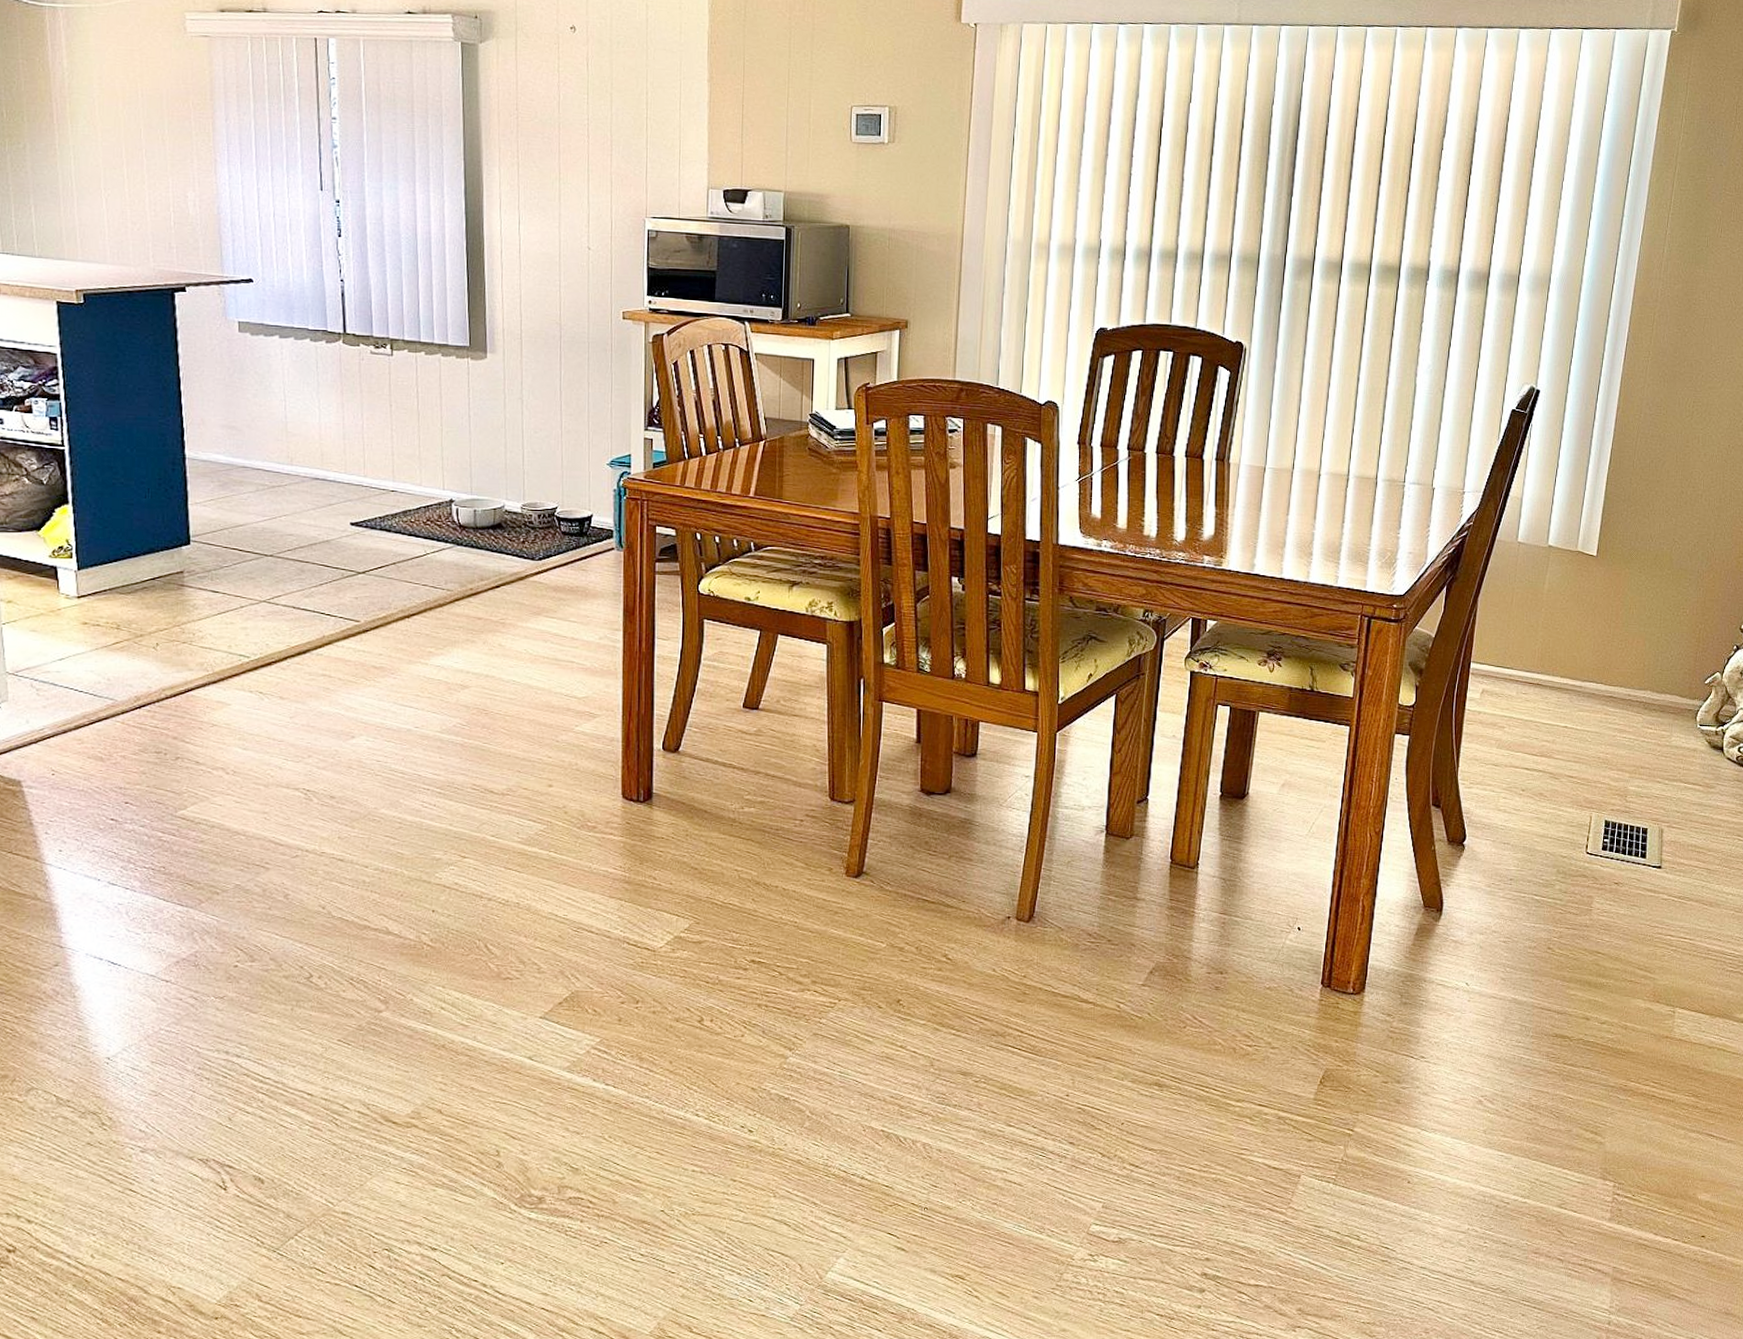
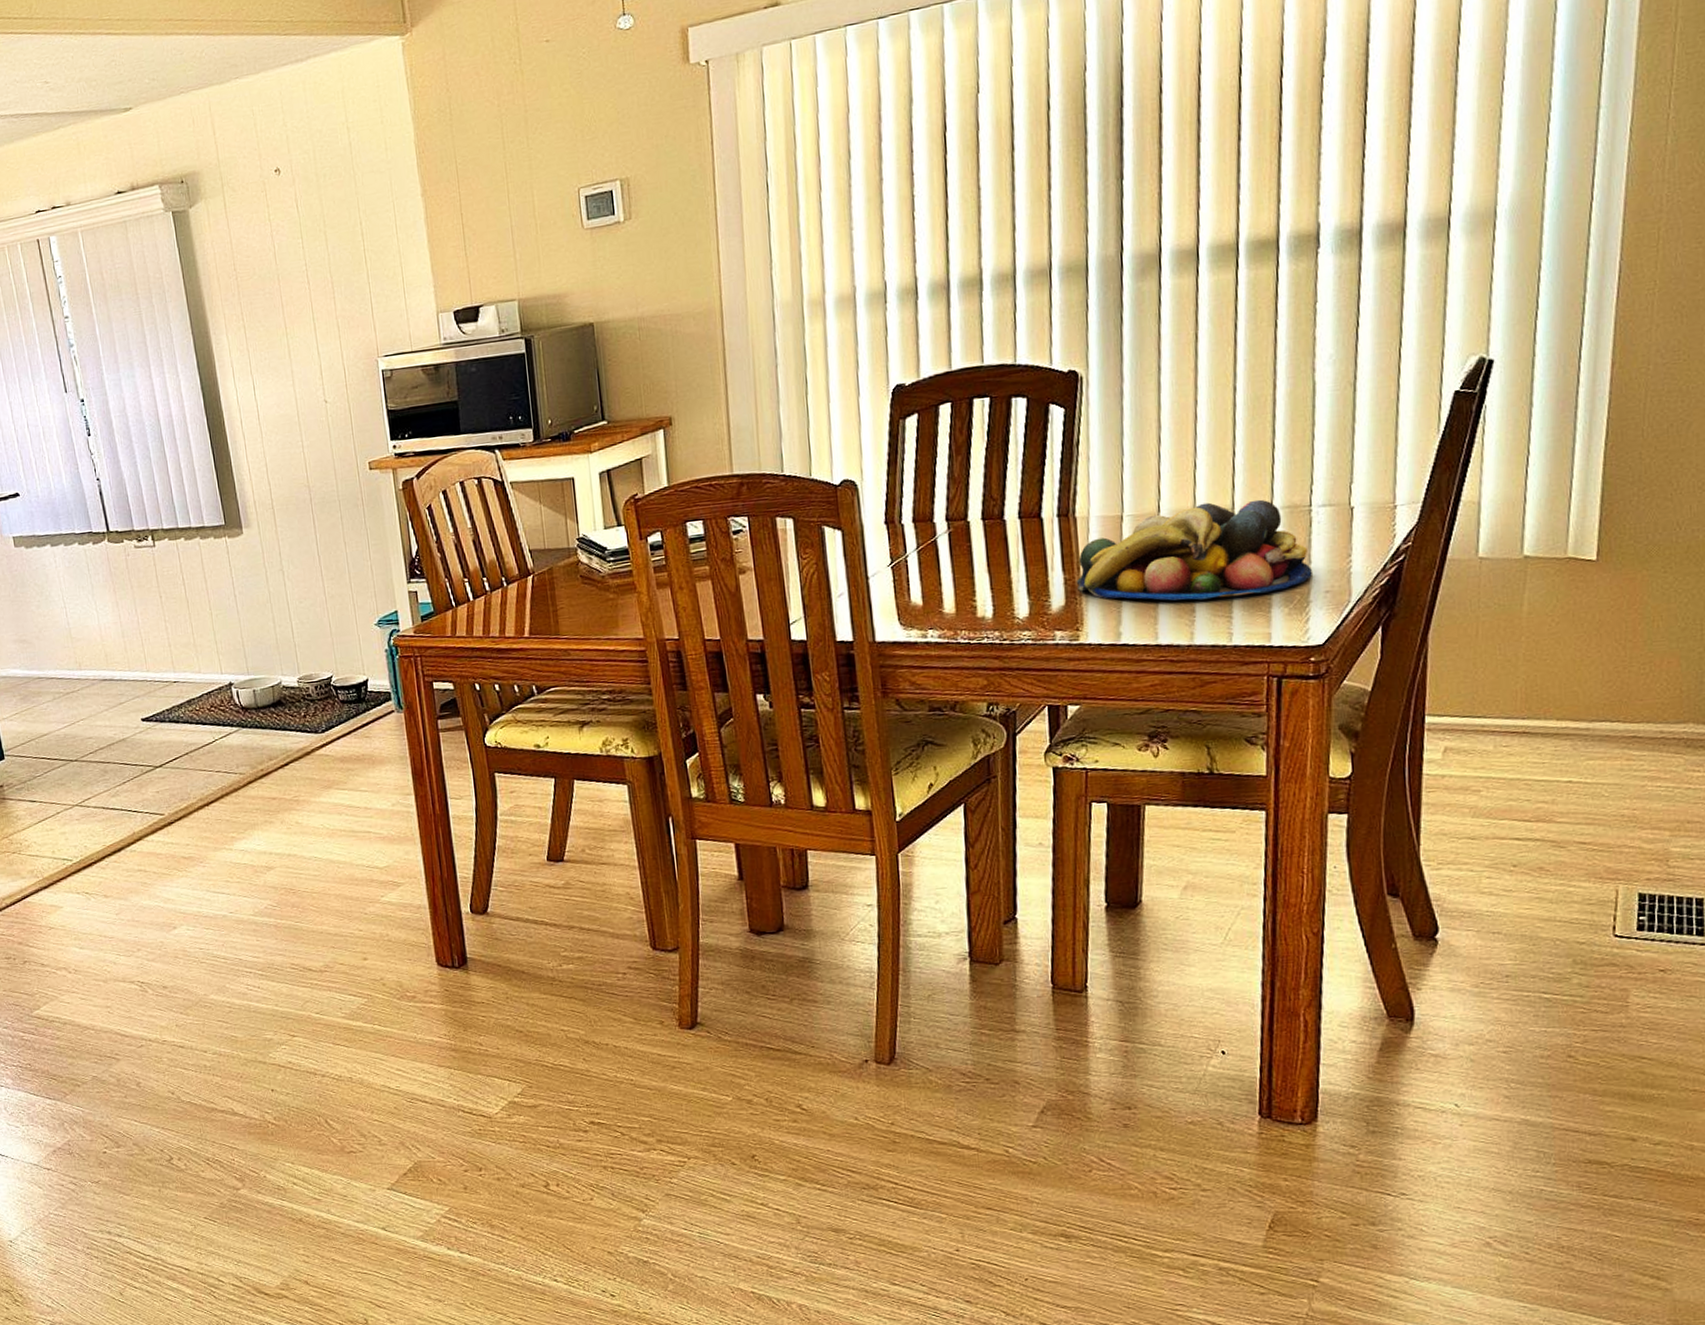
fruit bowl: none [1224,467,1402,547] -> present [1076,499,1313,601]

